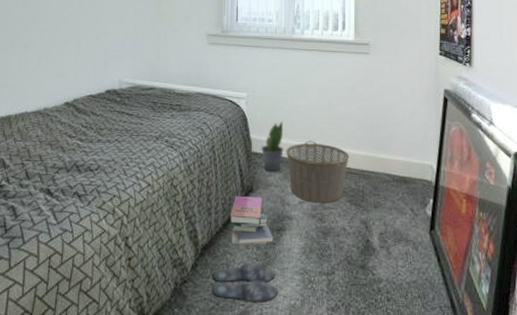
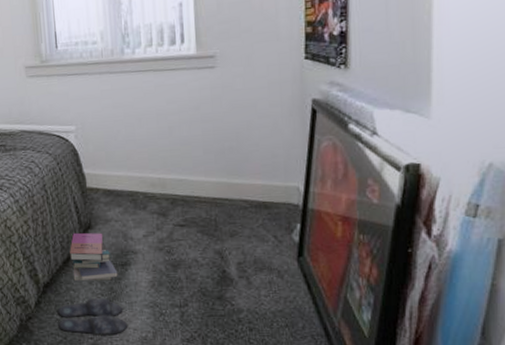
potted plant: present [261,122,284,172] -> none [97,153,122,207]
basket: present [286,140,350,203] -> none [124,170,198,235]

